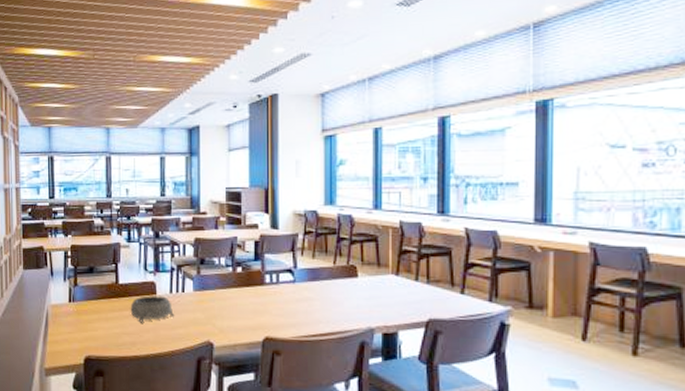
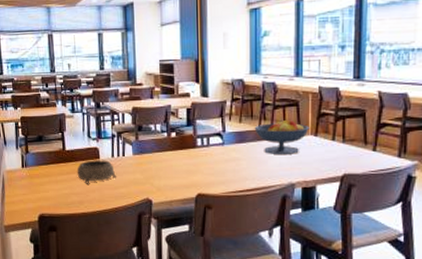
fruit bowl: none [329,257,390,295] -> present [254,120,309,154]

